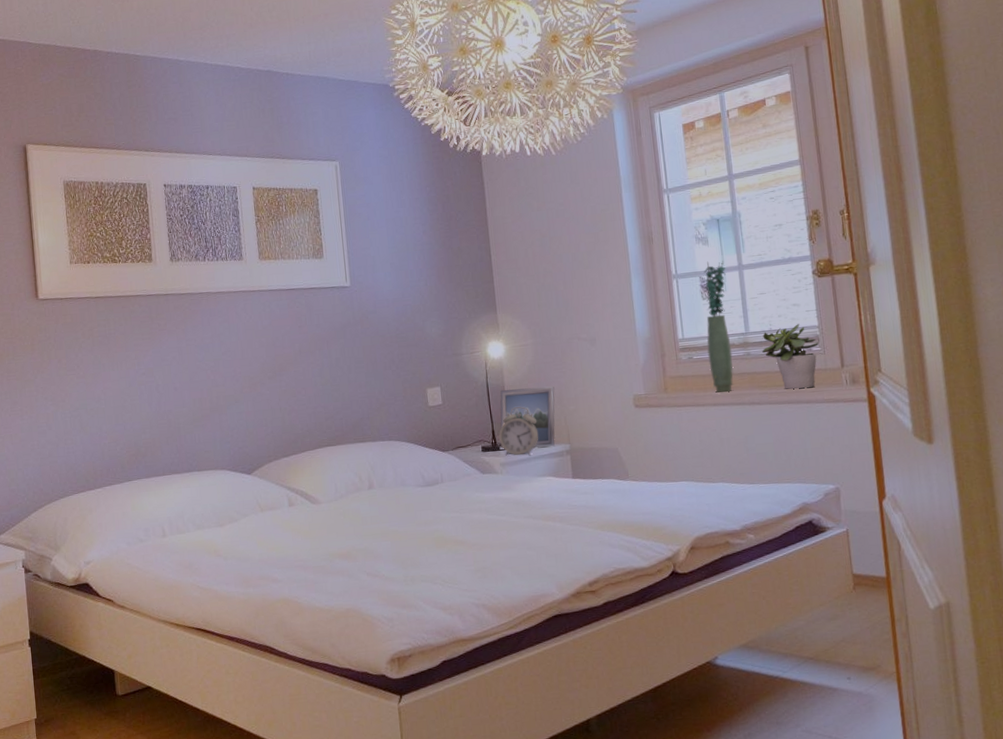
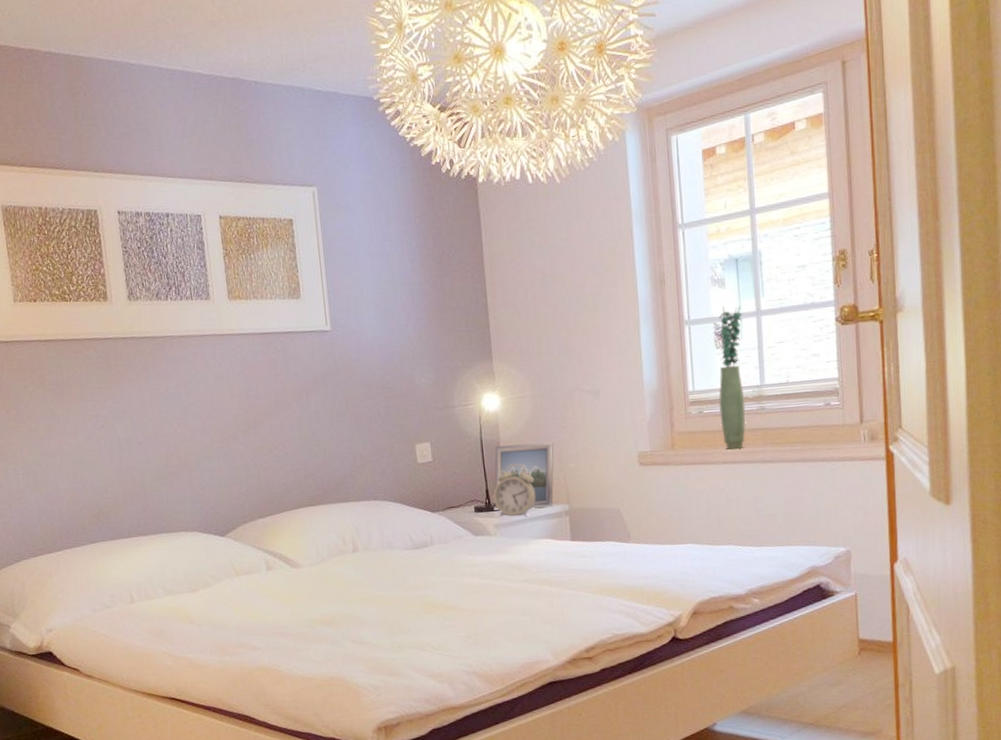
potted plant: present [762,324,820,390] -> none [777,376,839,447]

